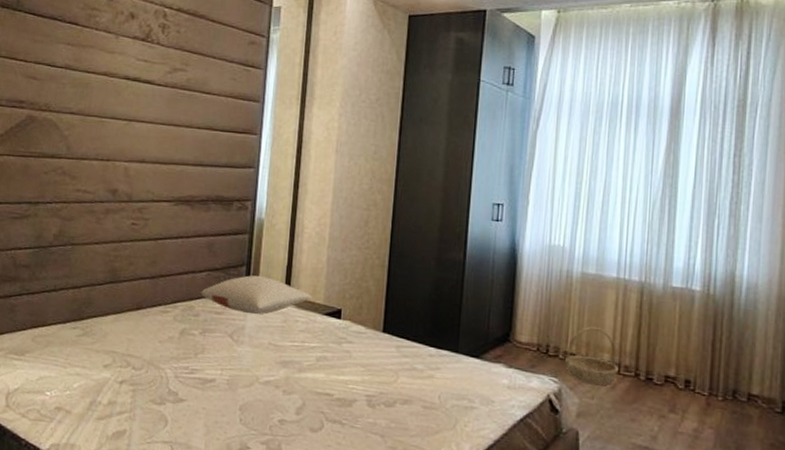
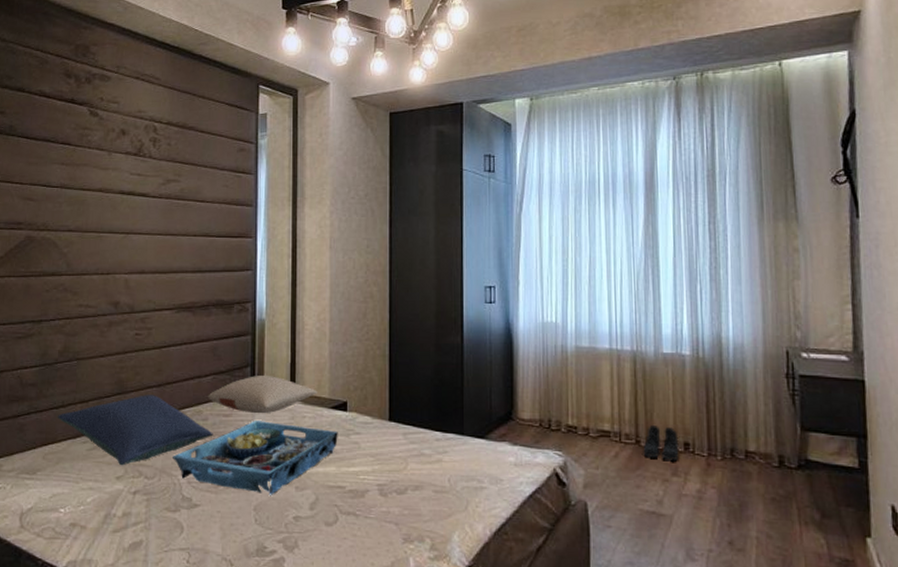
pillow: none [48,285,204,355] -> present [57,395,213,466]
serving tray: none [161,320,330,397] -> present [173,421,338,495]
basket: present [564,326,618,386] -> none [567,398,619,455]
boots: none [641,358,680,398] -> present [643,424,679,462]

